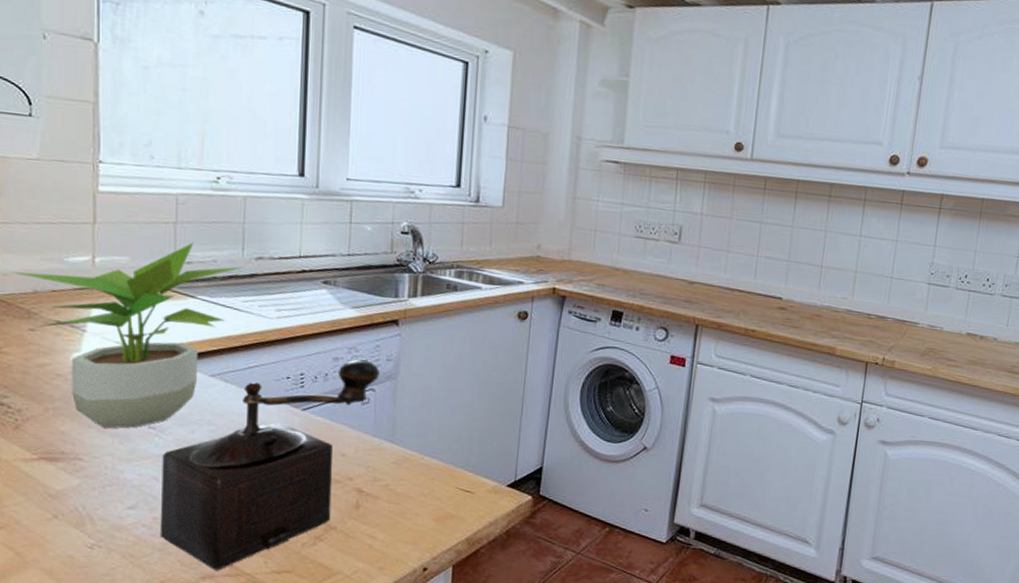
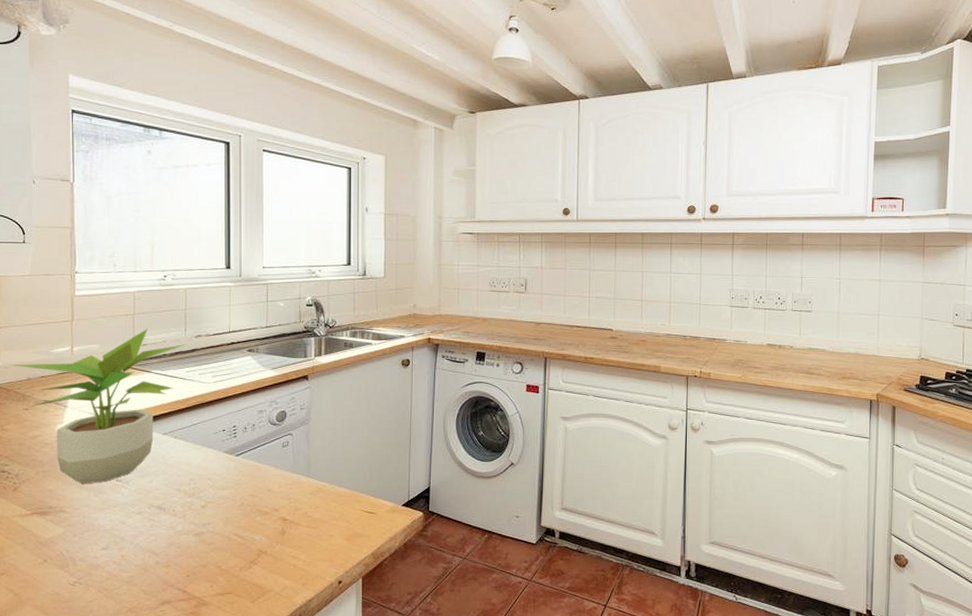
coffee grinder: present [159,359,381,570] -> none [127,410,296,596]

